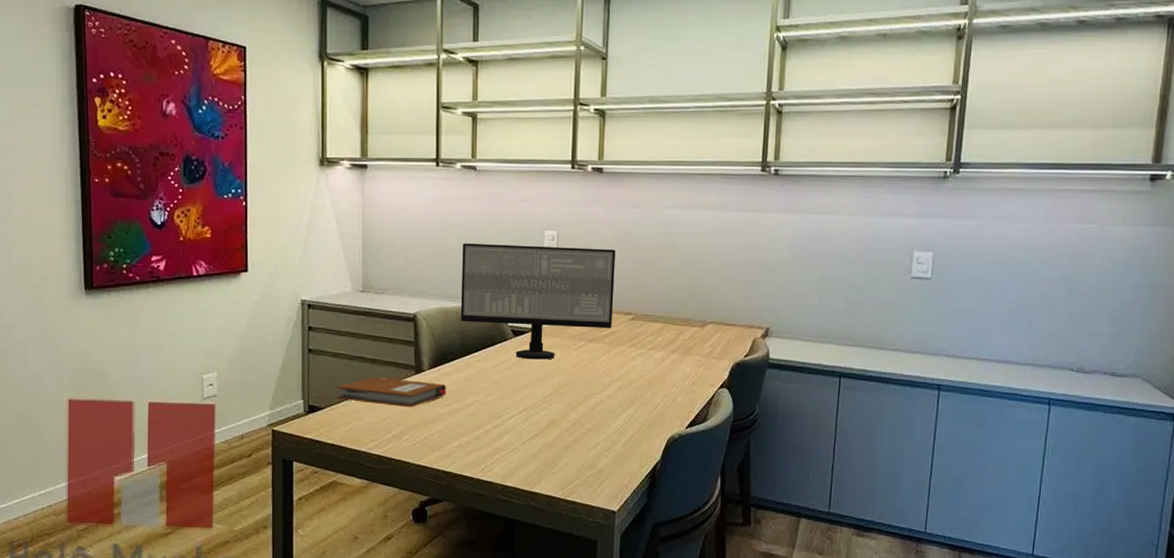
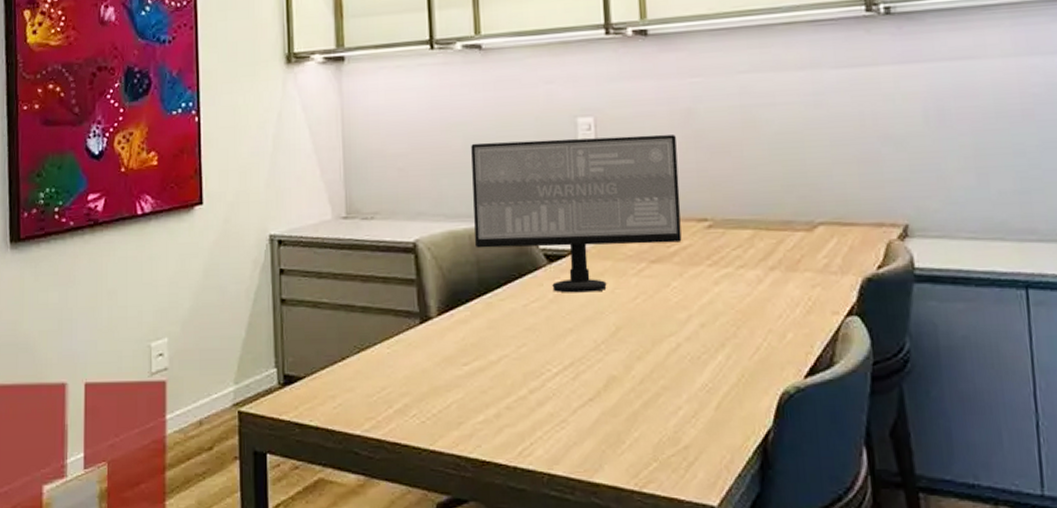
notebook: present [336,377,446,408] -> none [318,330,463,371]

